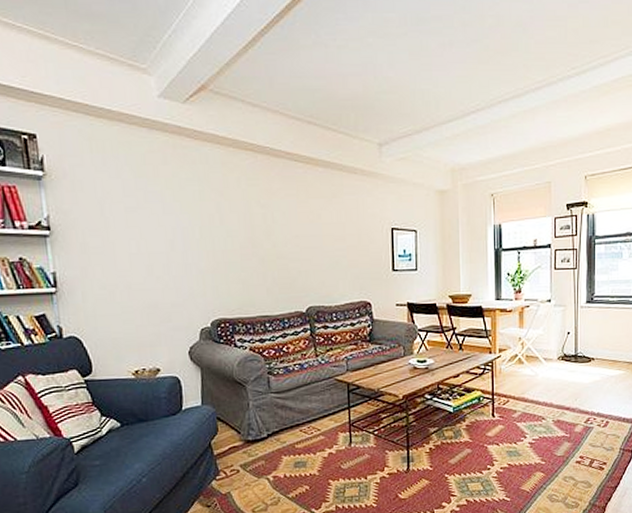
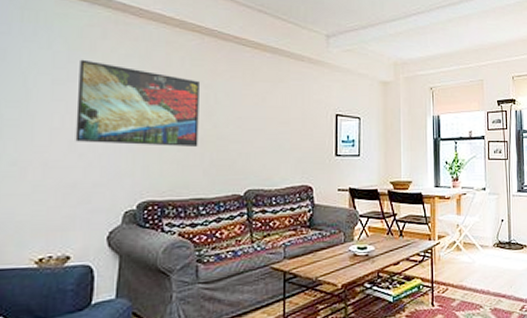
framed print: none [146,186,260,267] -> present [75,59,199,146]

